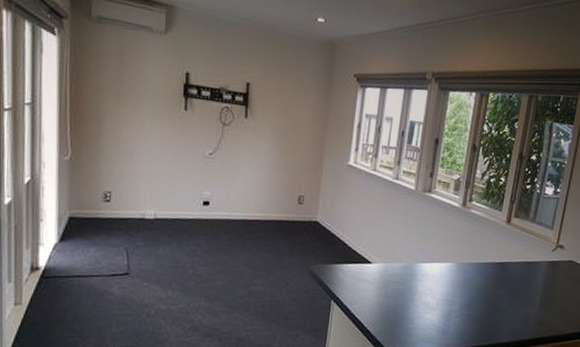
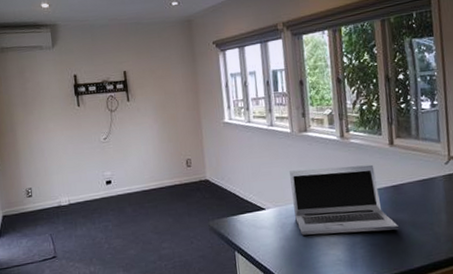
laptop: none [399,229,496,304] -> present [290,164,399,235]

